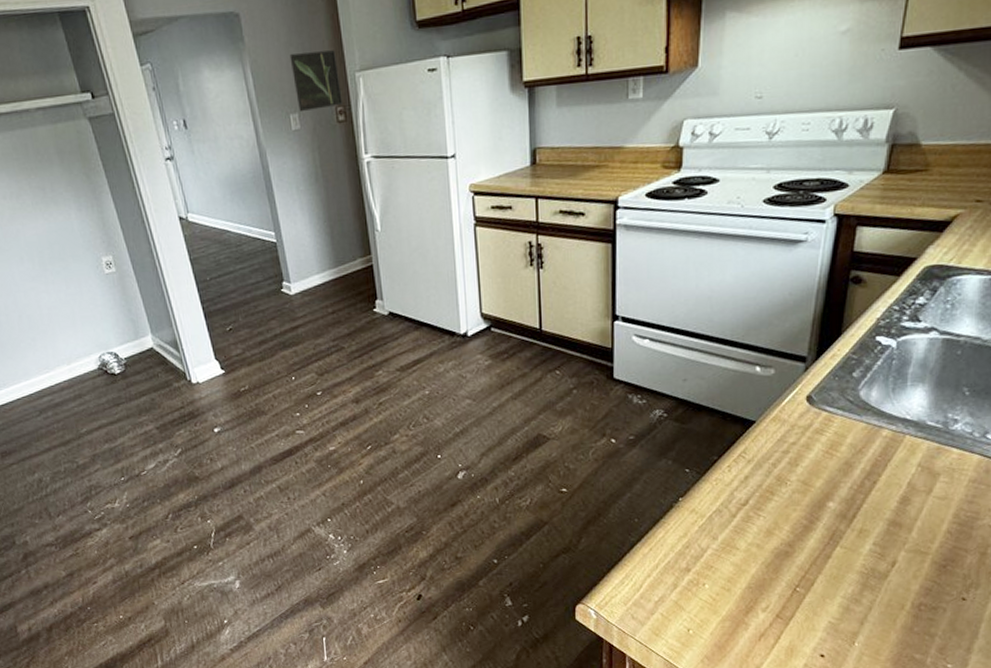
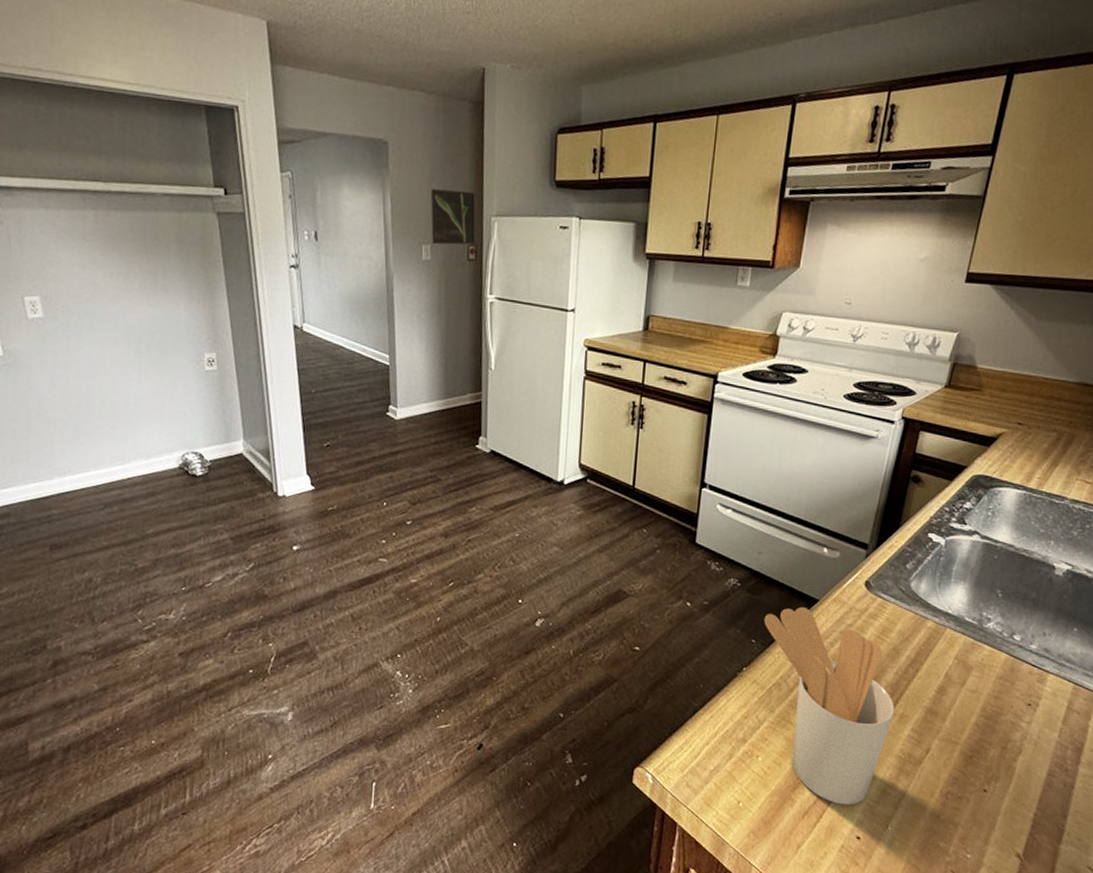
utensil holder: none [697,430,853,625] -> present [764,606,895,805]

